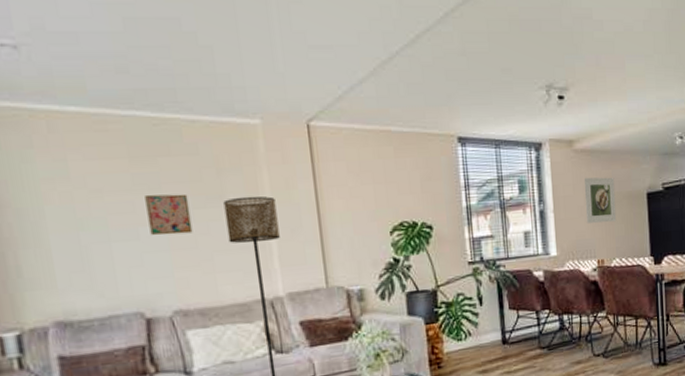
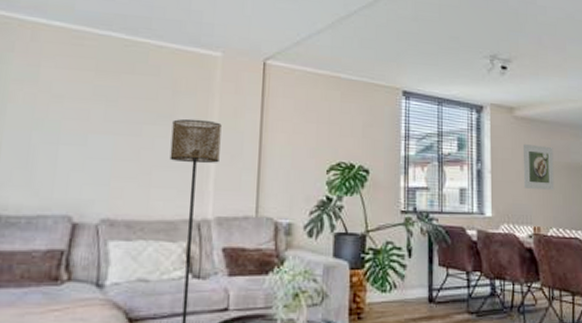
wall art: present [145,194,193,236] -> none [98,105,141,146]

